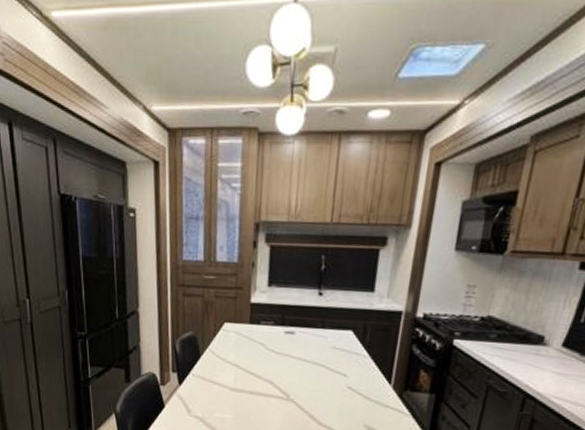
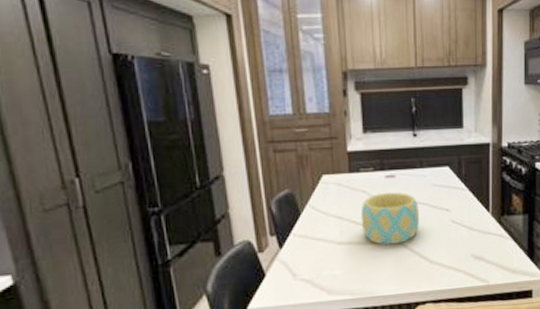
bowl: none [255,347,315,400] -> present [360,192,420,245]

